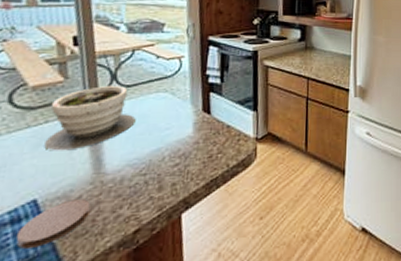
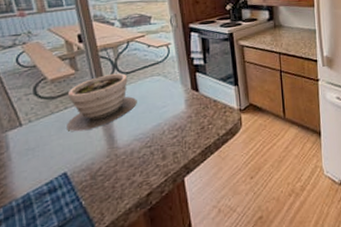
coaster: present [15,199,91,249] -> none [54,170,111,213]

